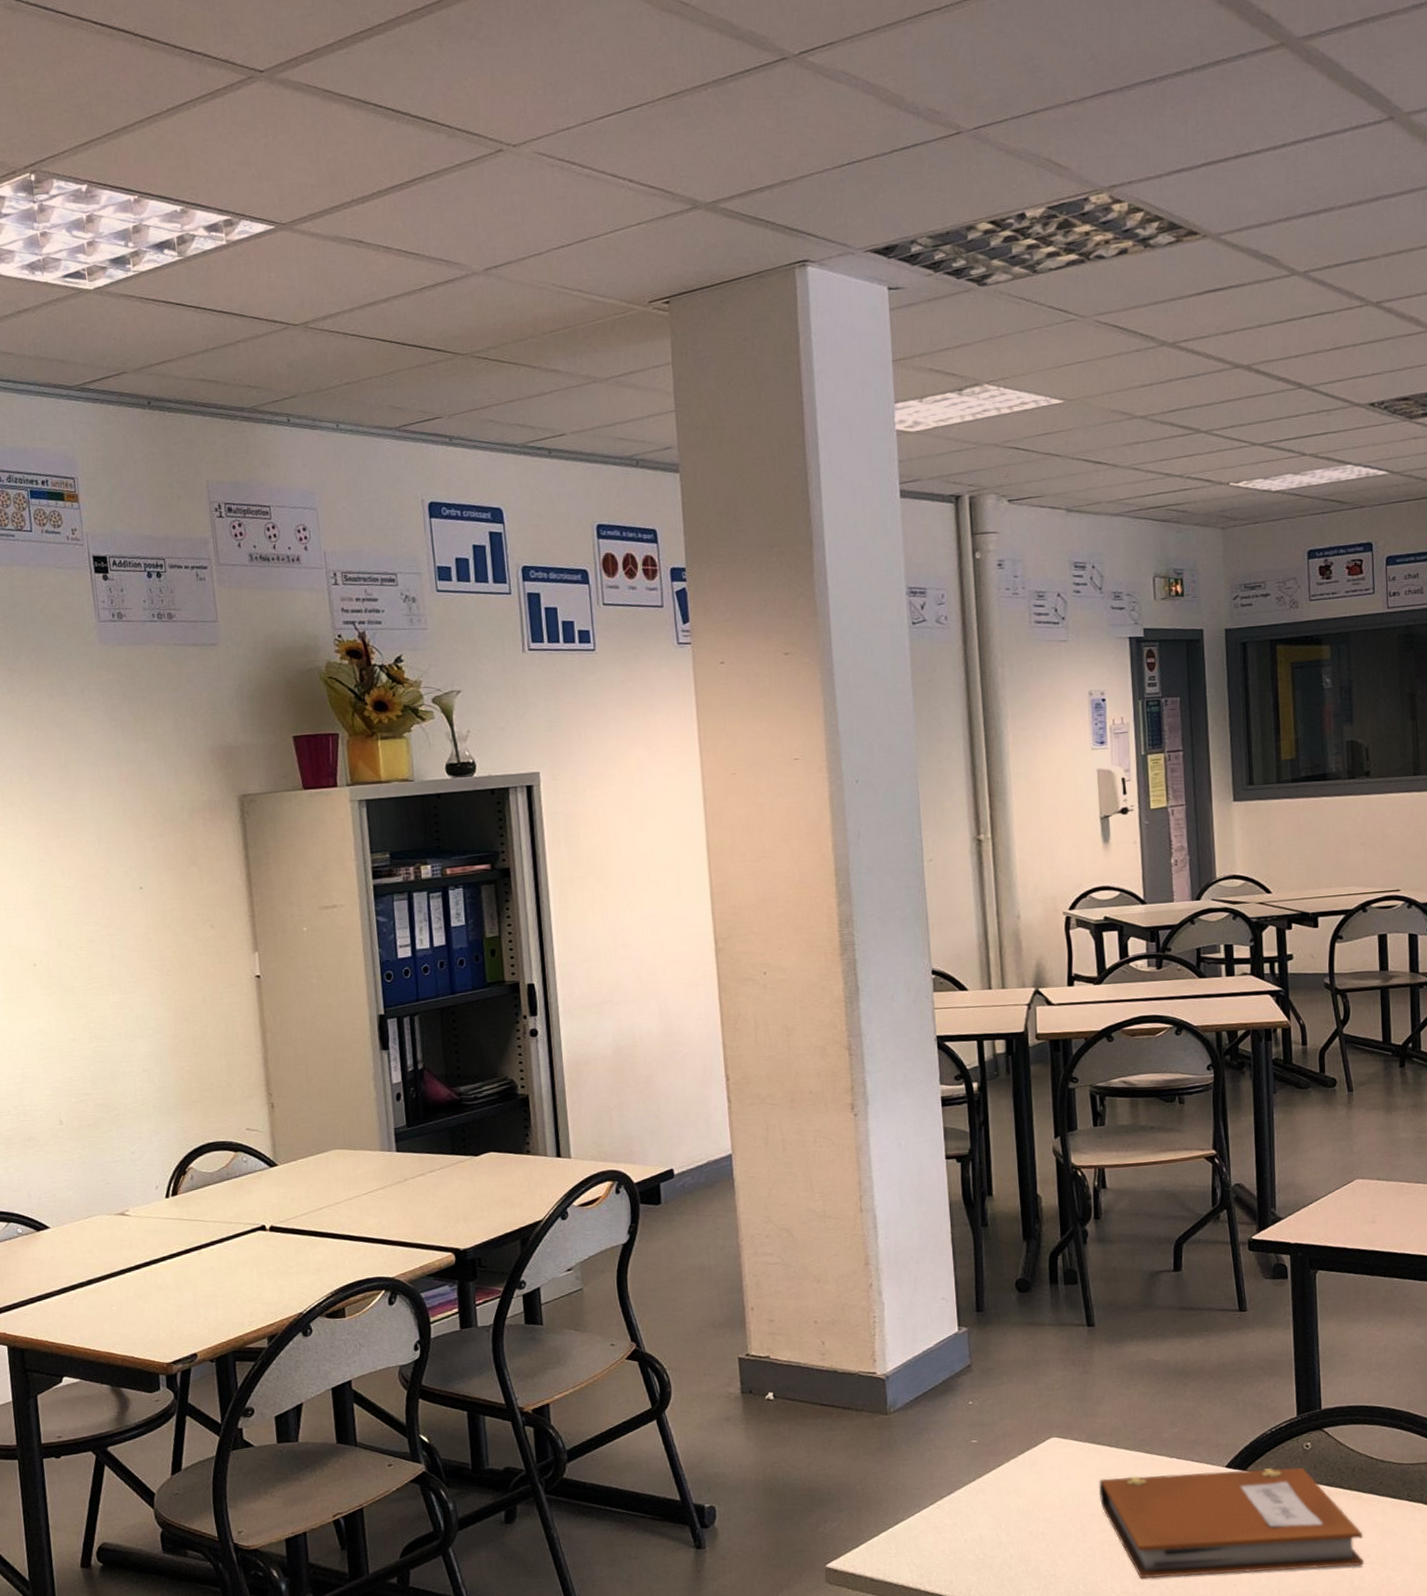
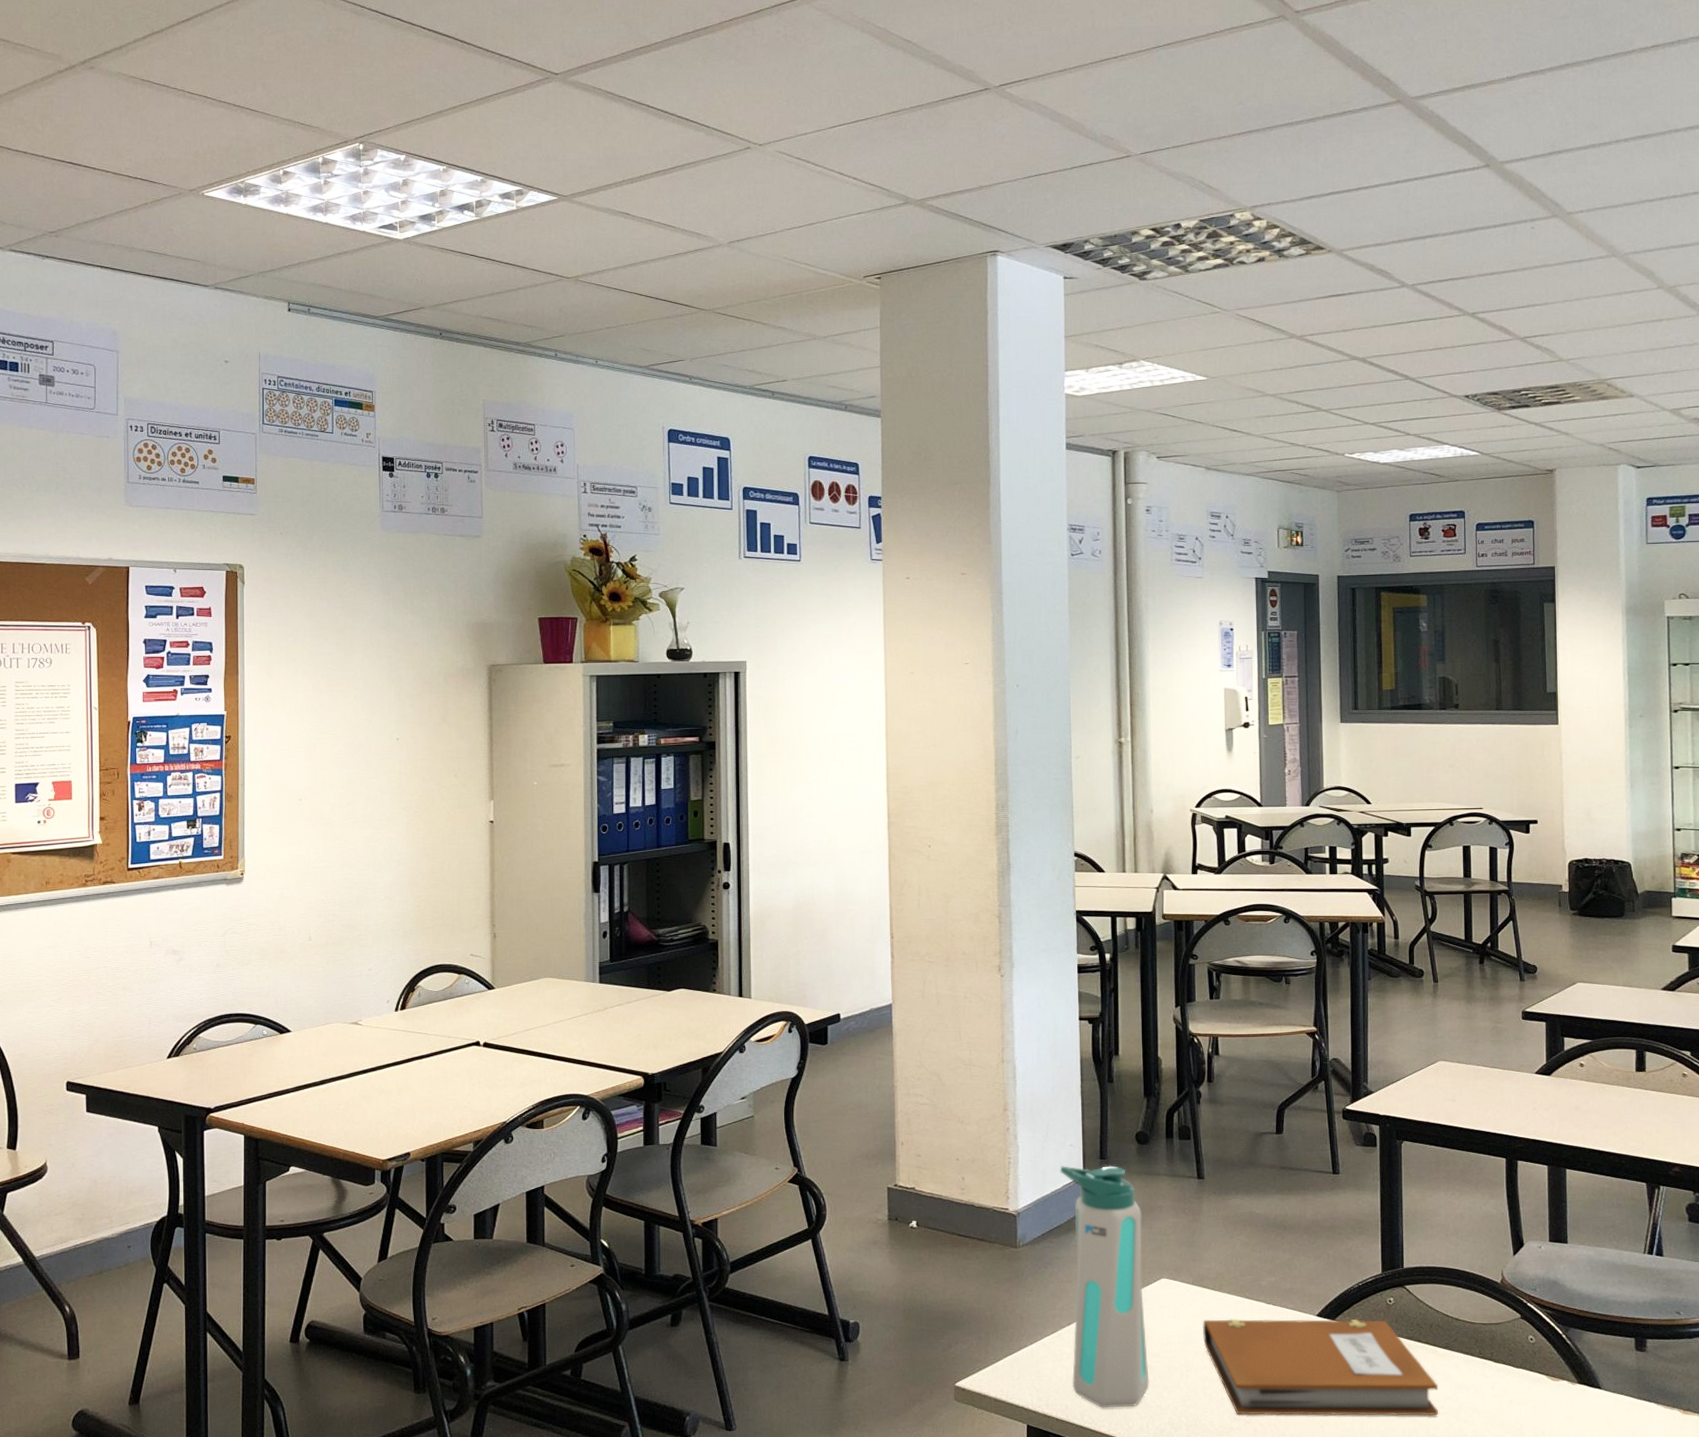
water bottle: none [932,1318,1042,1581] -> present [1060,1166,1149,1408]

